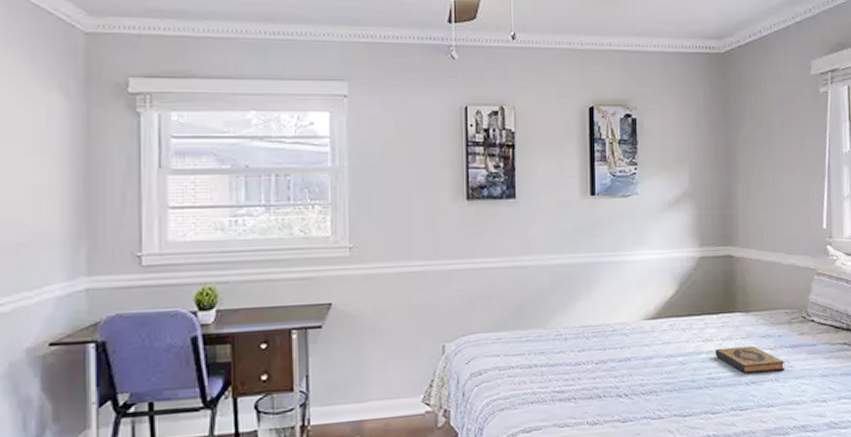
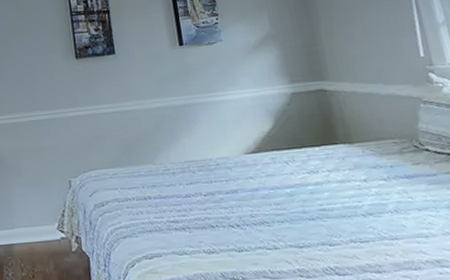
hardback book: present [715,345,785,373] -> none [322,176,405,205]

